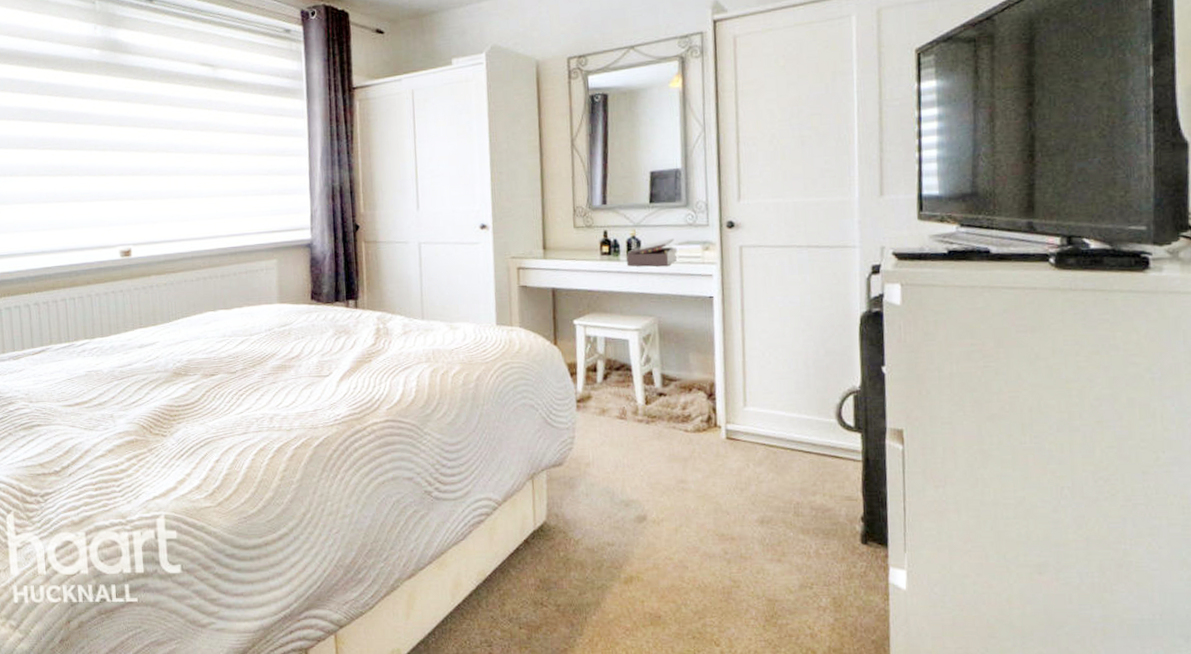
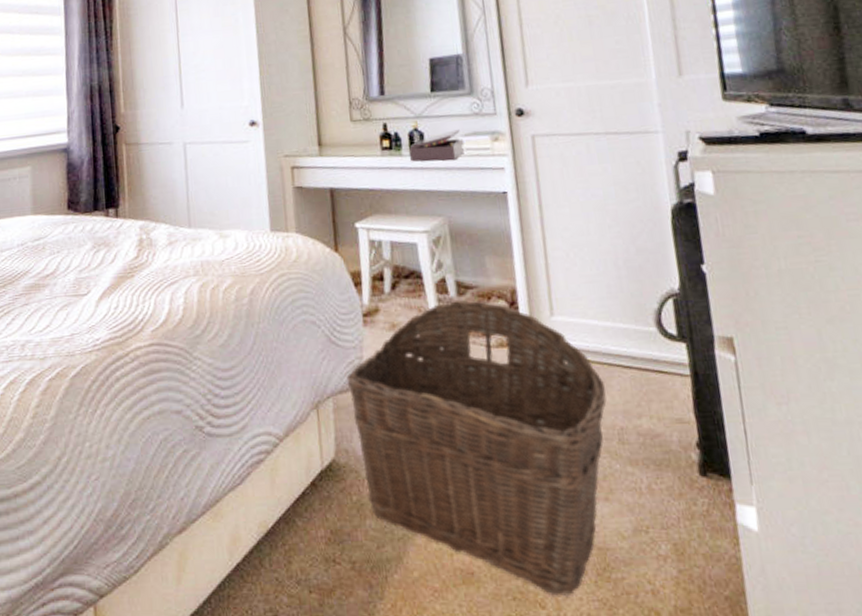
wicker basket: none [559,391,787,636] -> present [346,300,607,596]

